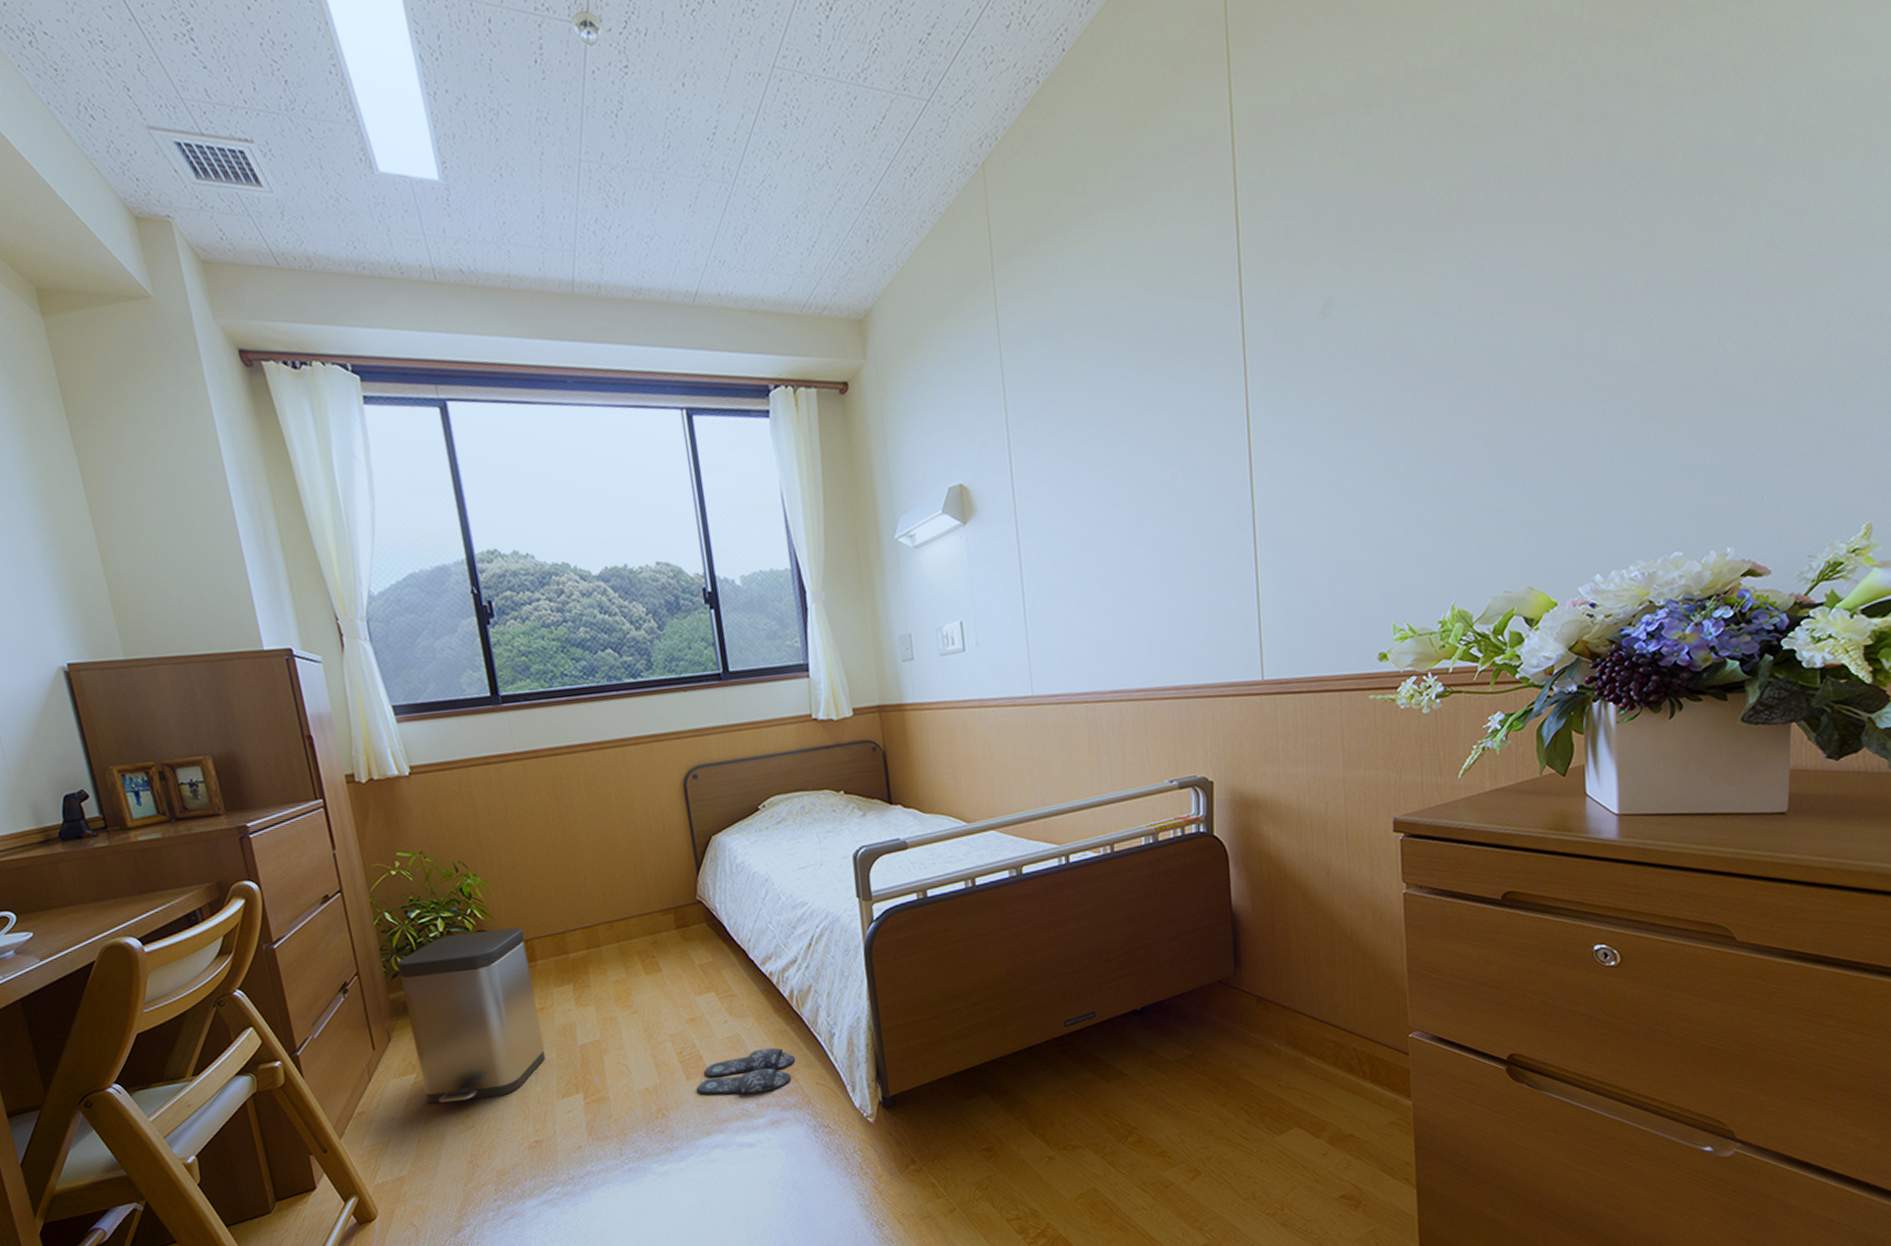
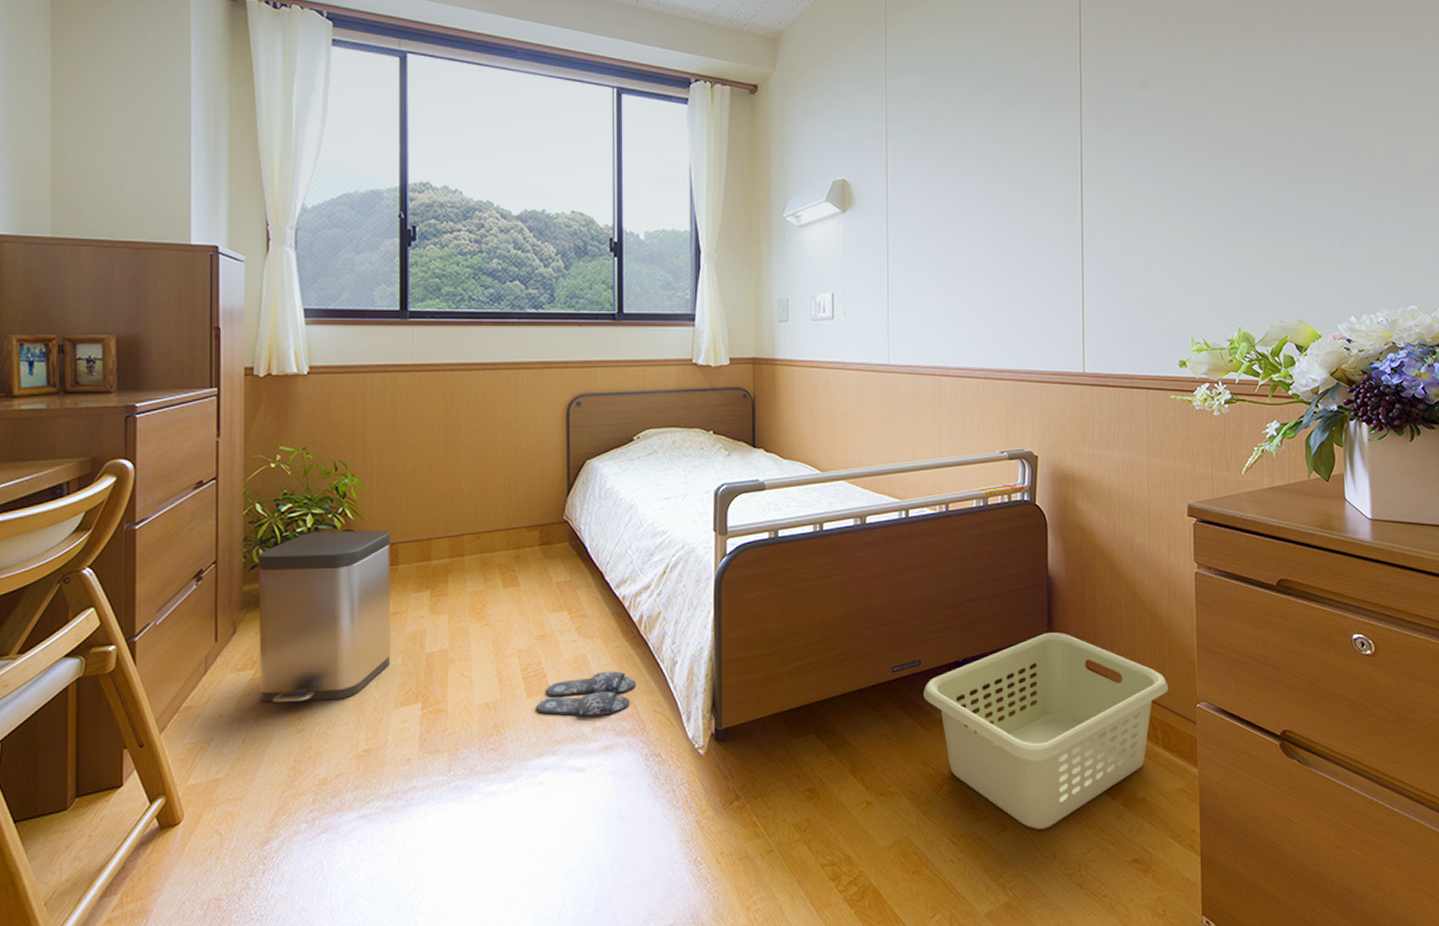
laundry basket: none [1100,971,1376,1172] -> present [923,633,1168,829]

